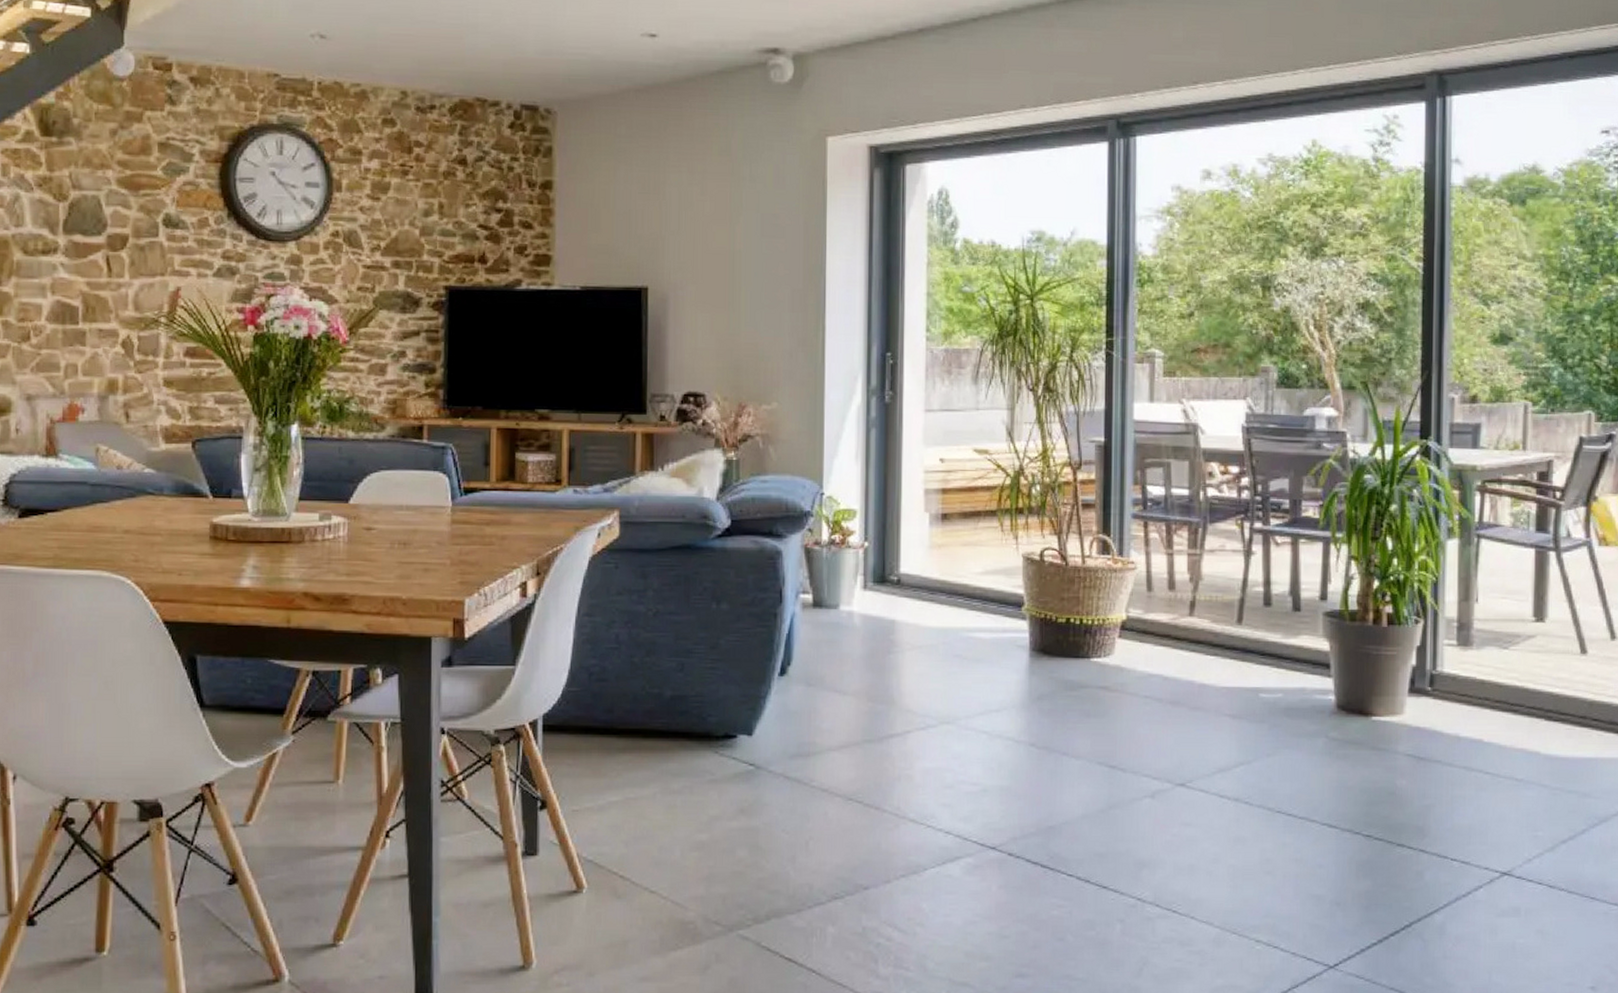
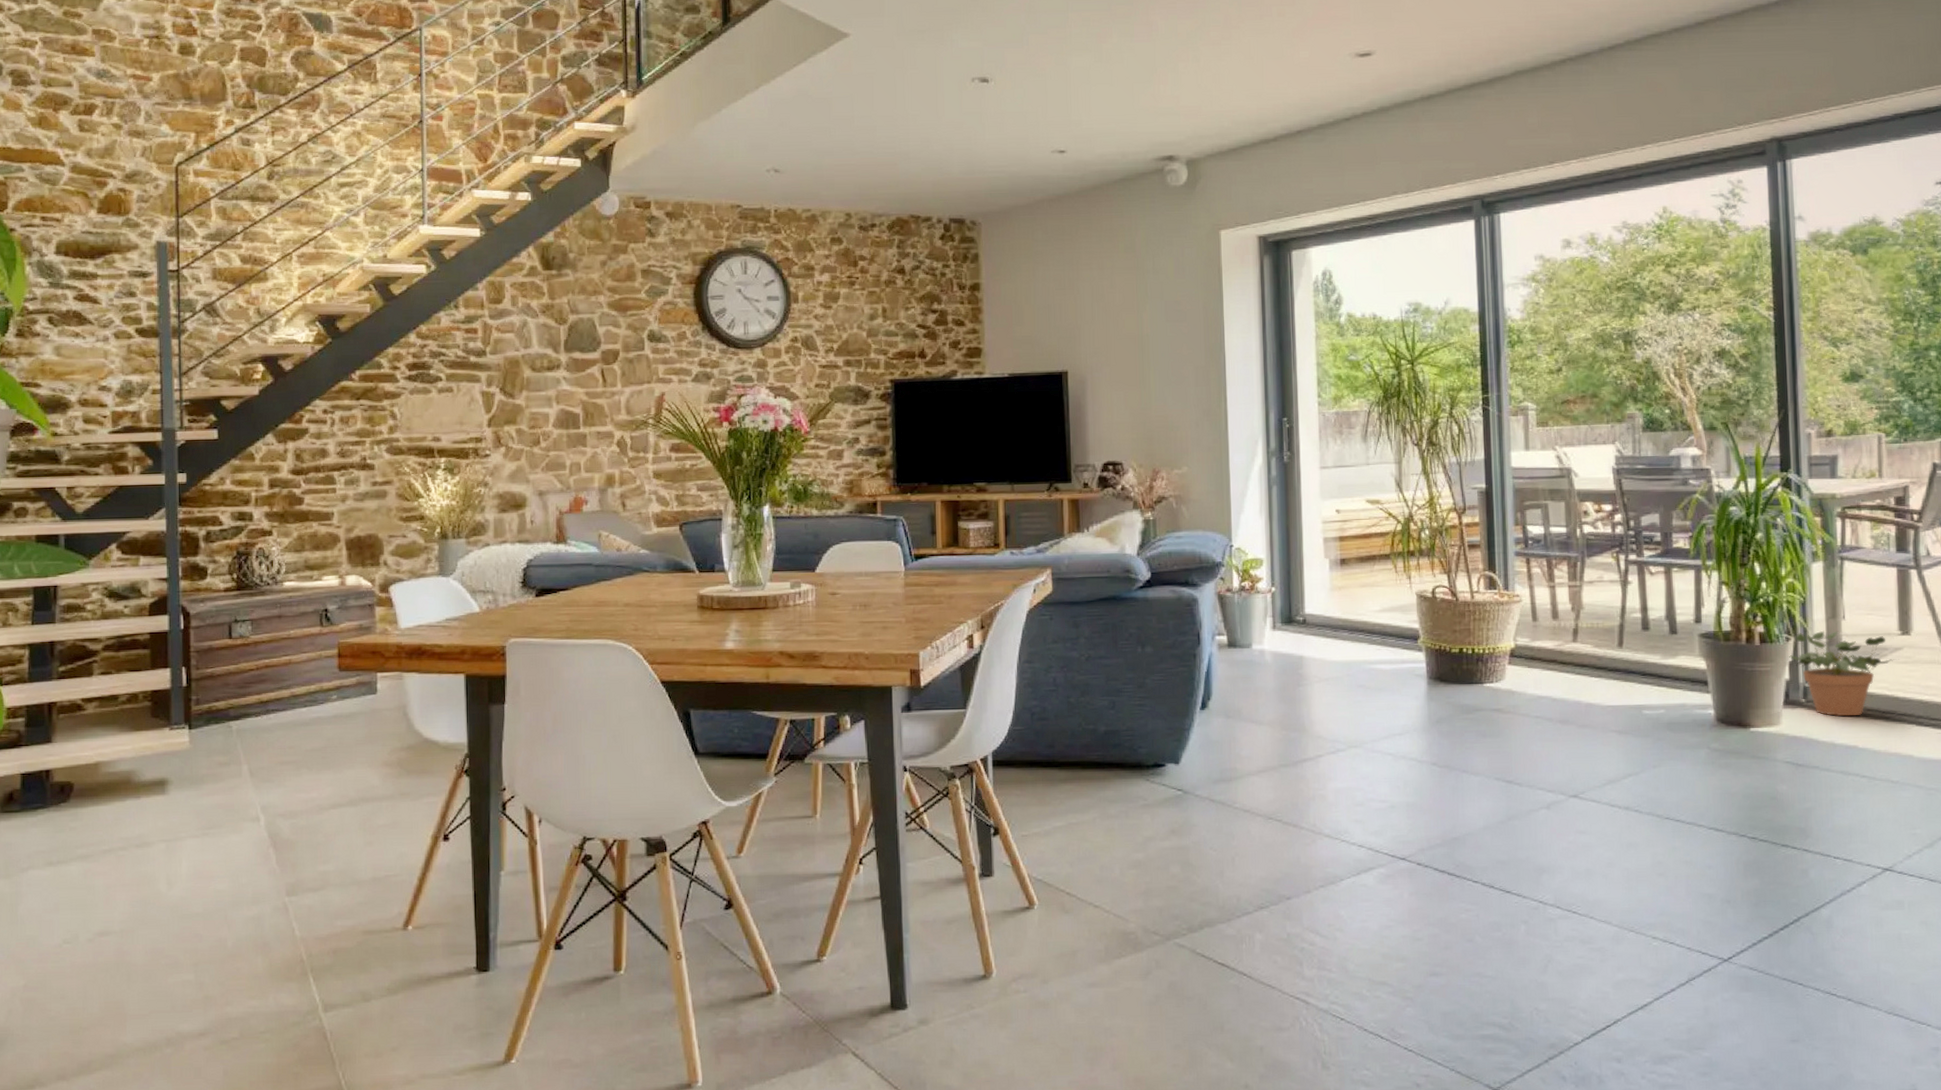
potted plant: none [1417,613,1532,708] -> present [1789,630,1899,717]

